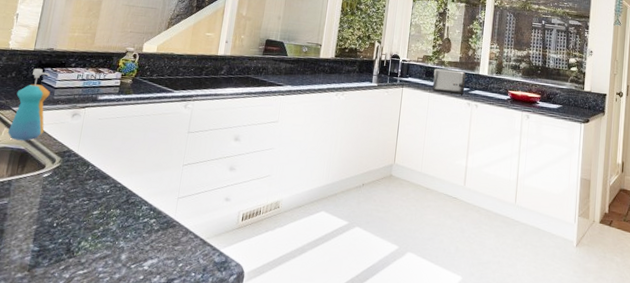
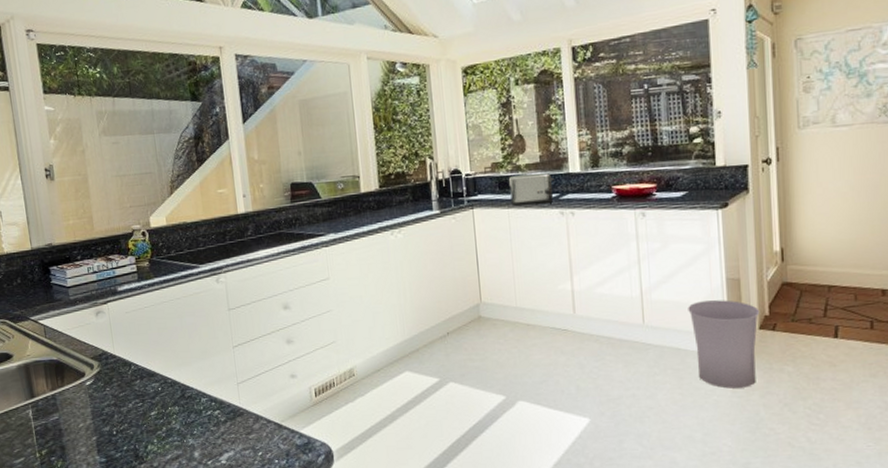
soap dispenser: present [7,68,50,141] -> none [29,269,72,352]
waste bin: none [550,193,602,270] -> present [688,300,760,389]

